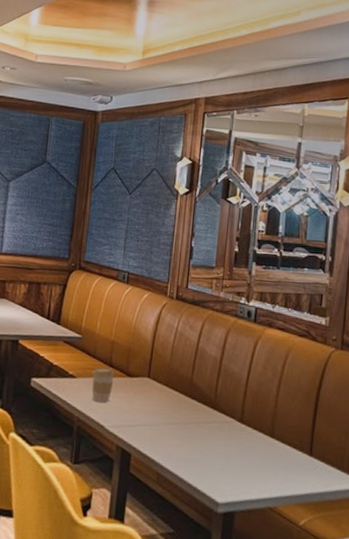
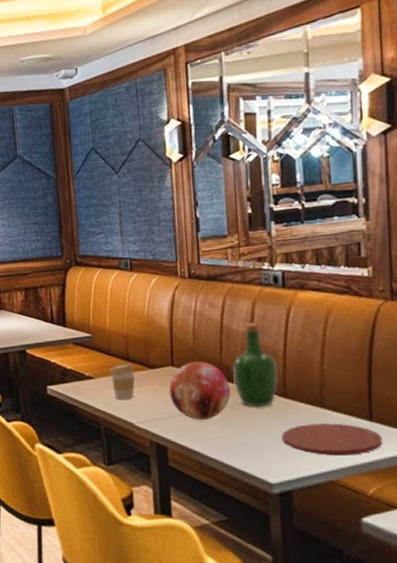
decorative orb: none [141,376,196,434] -> present [168,361,231,421]
wine bottle: none [199,349,240,429] -> present [231,323,278,407]
plate: none [233,450,317,486] -> present [281,423,382,456]

